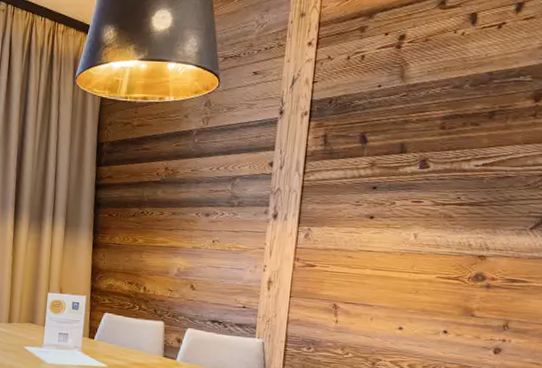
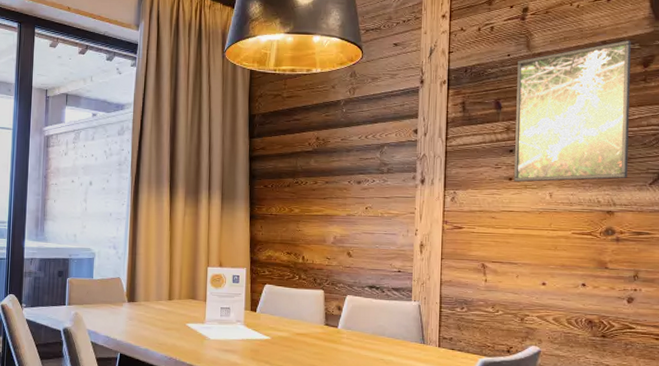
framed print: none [374,71,522,222] -> present [513,40,631,182]

